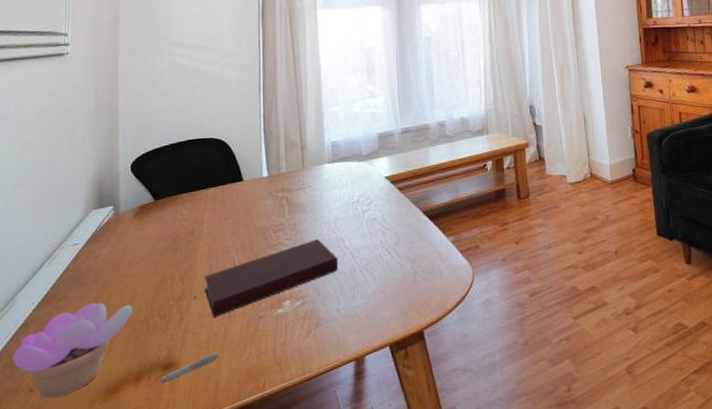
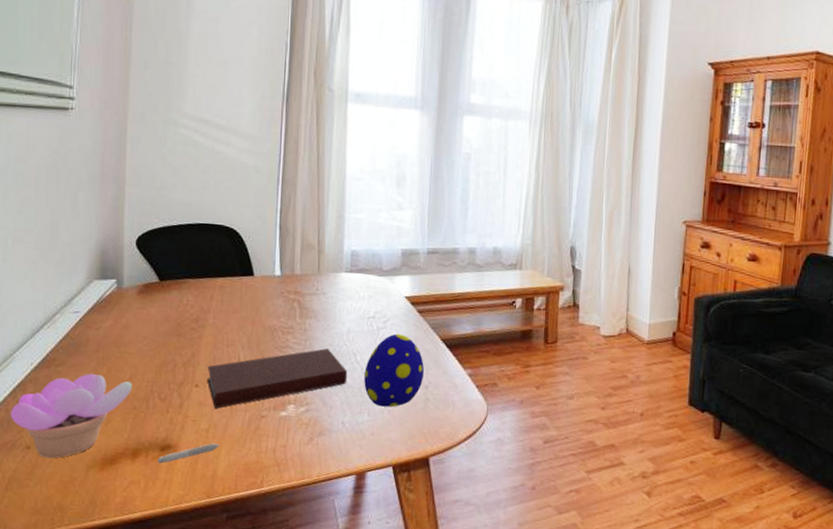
decorative egg: none [354,213,410,288] -> present [364,333,424,407]

